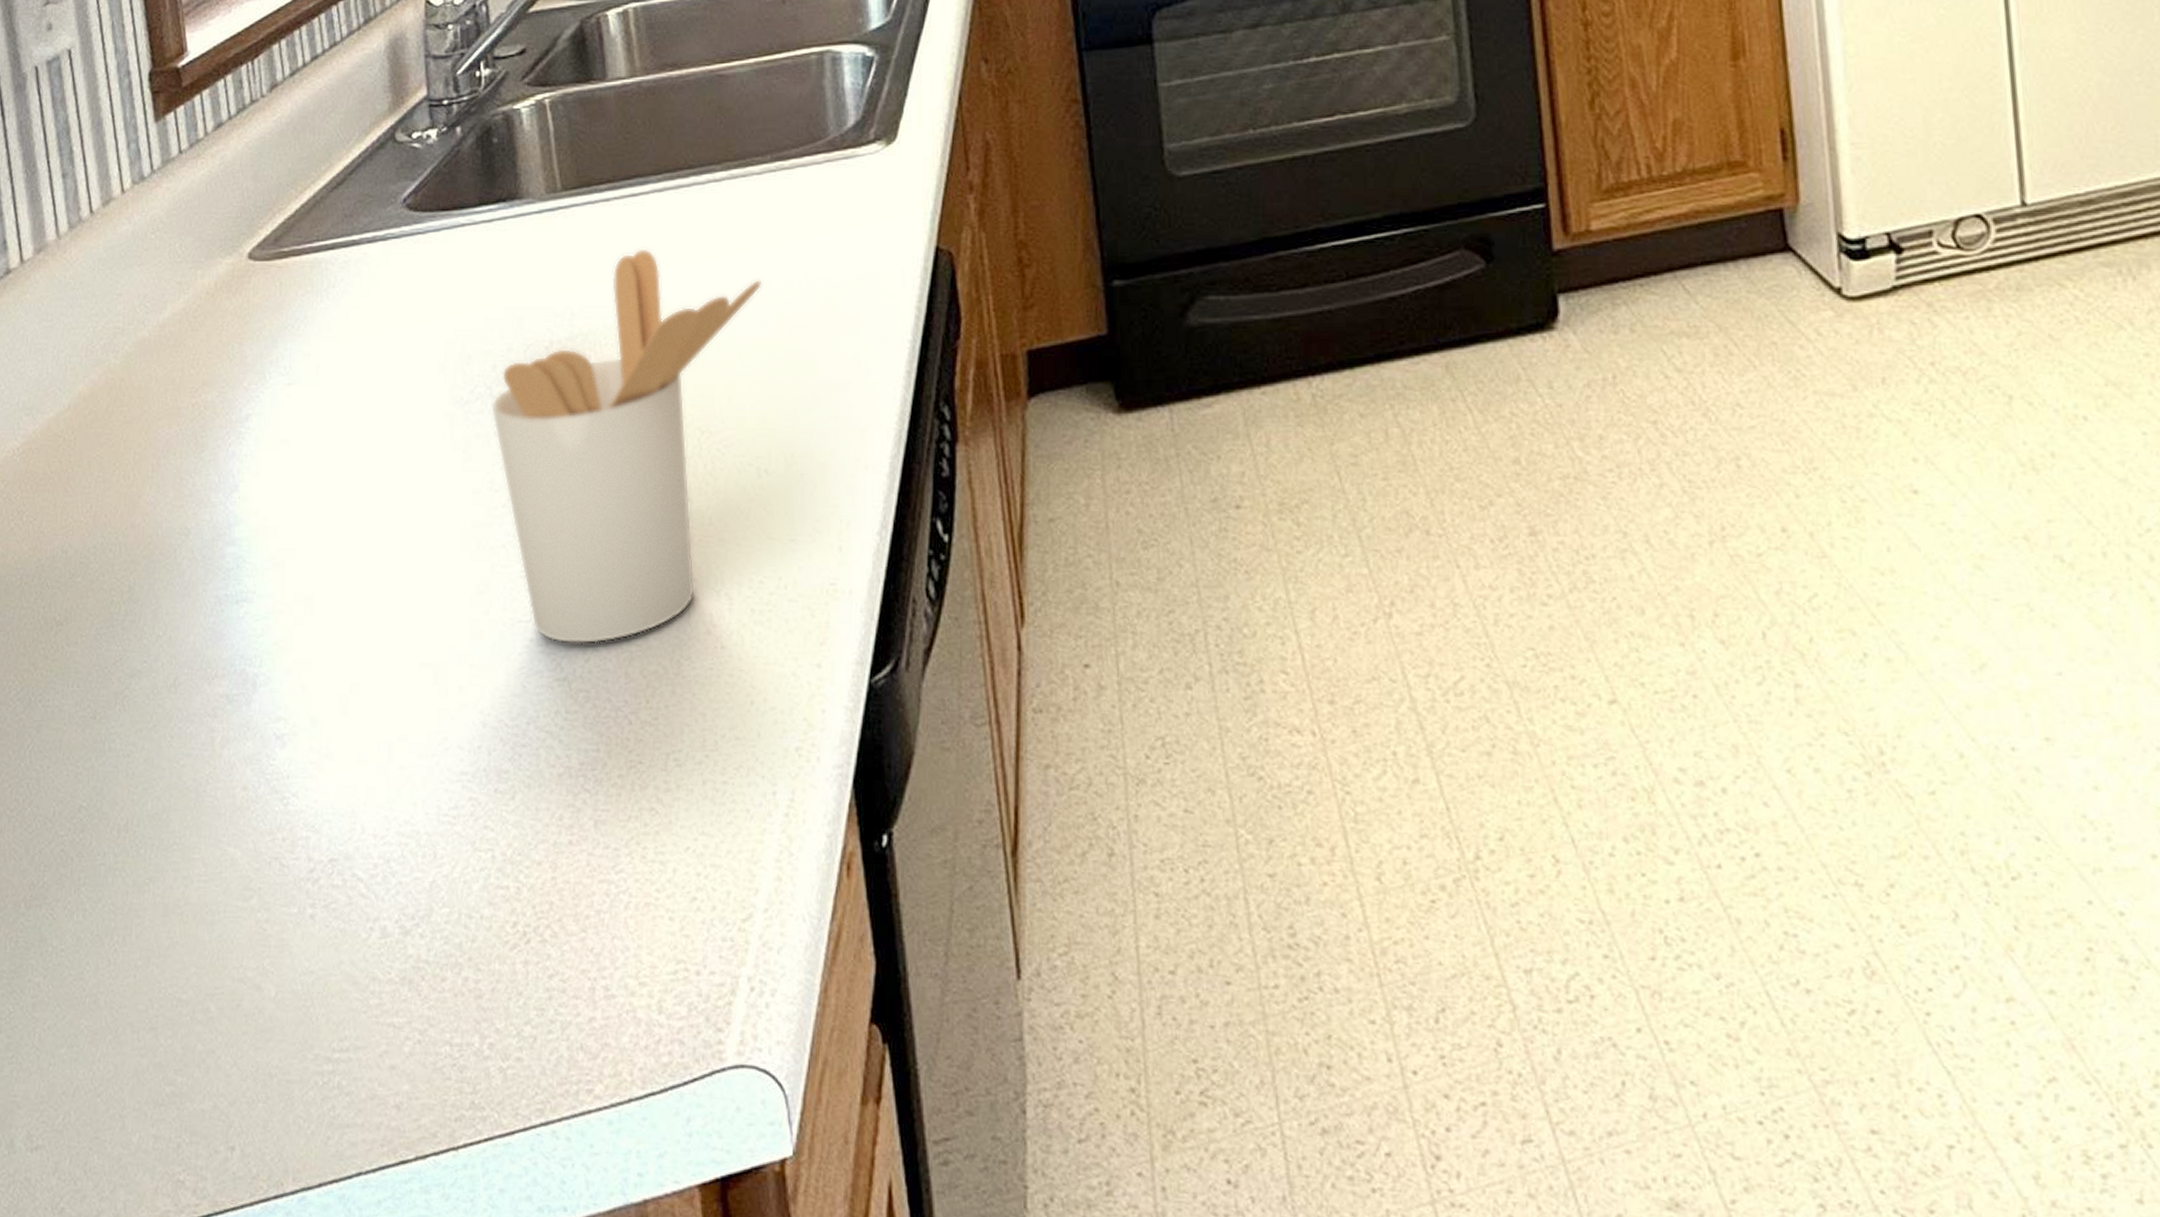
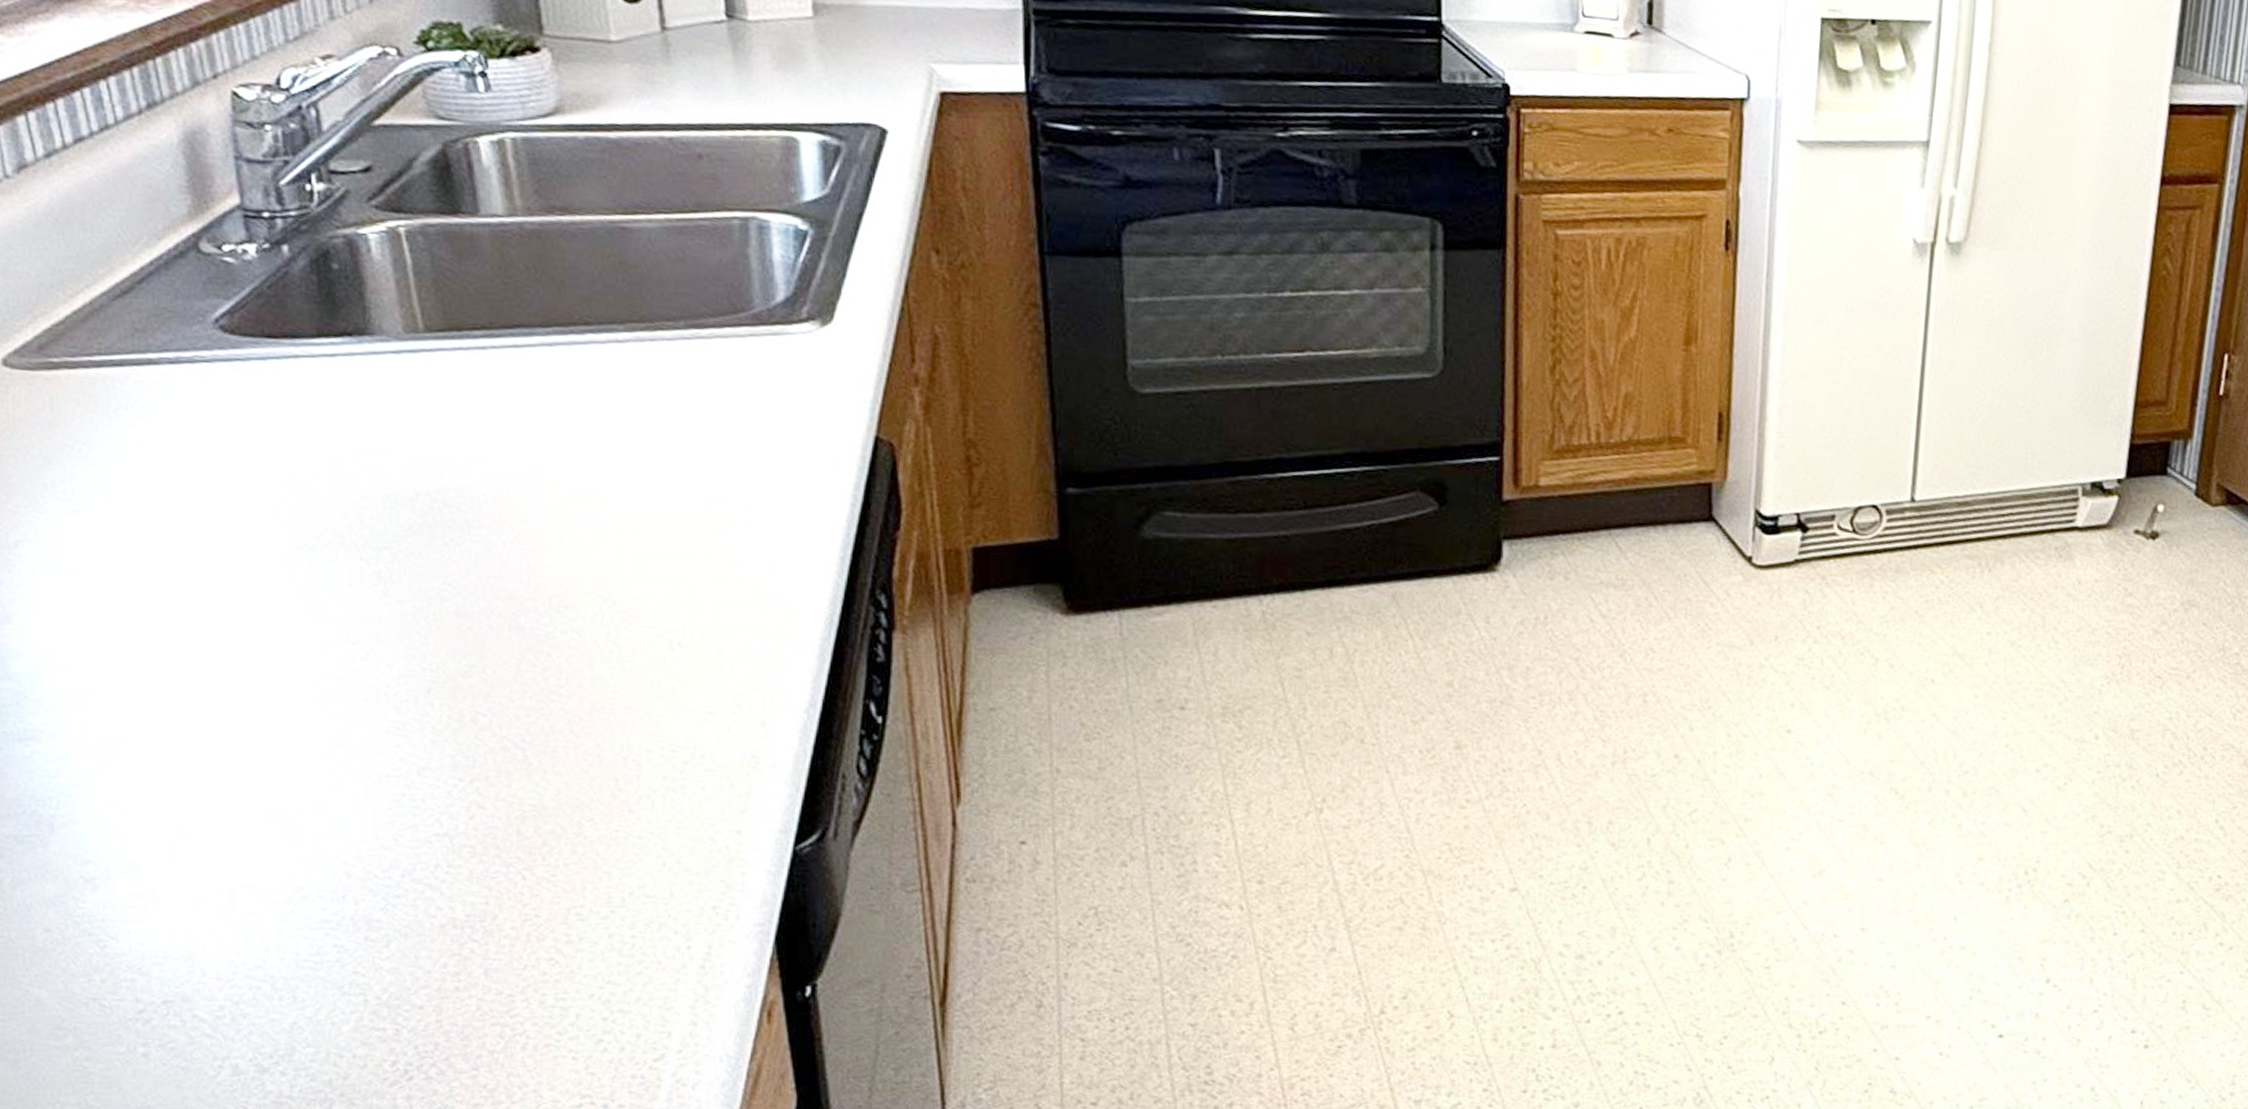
utensil holder: present [490,248,762,645] -> none [342,404,675,802]

